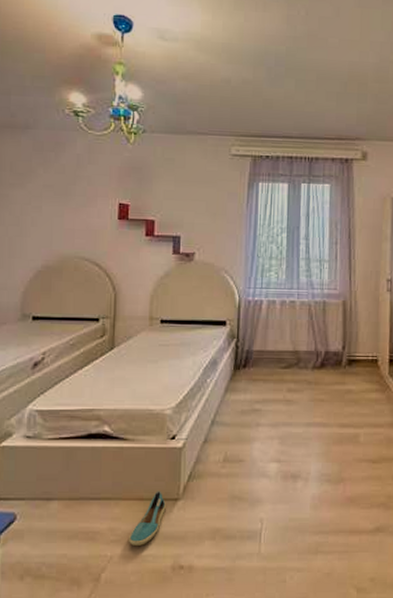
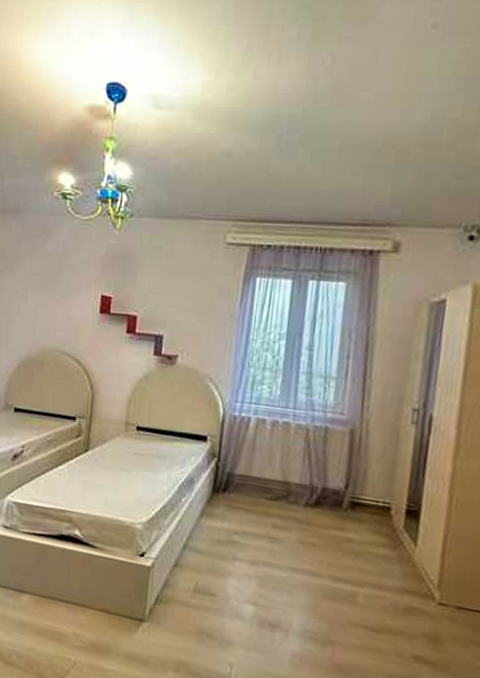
shoe: present [128,491,166,546] -> none [91,607,131,659]

